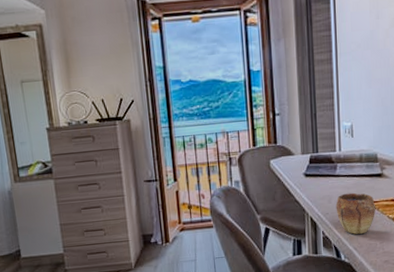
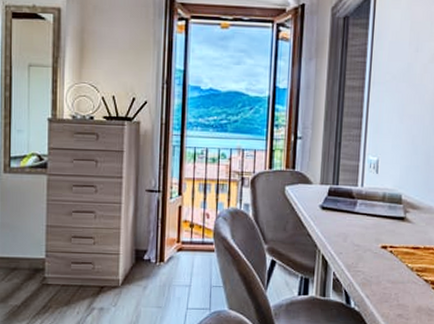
candle: present [335,192,376,234] -> none [350,233,395,281]

